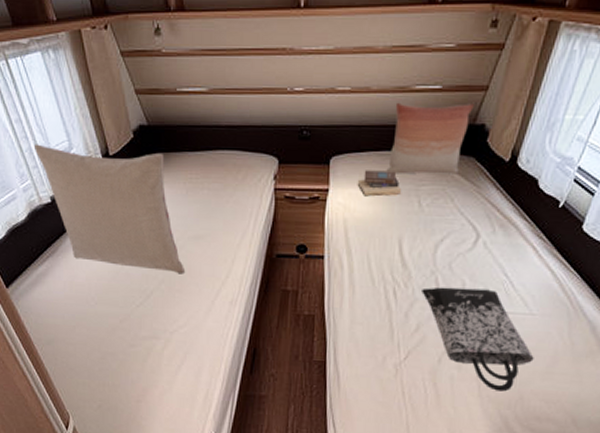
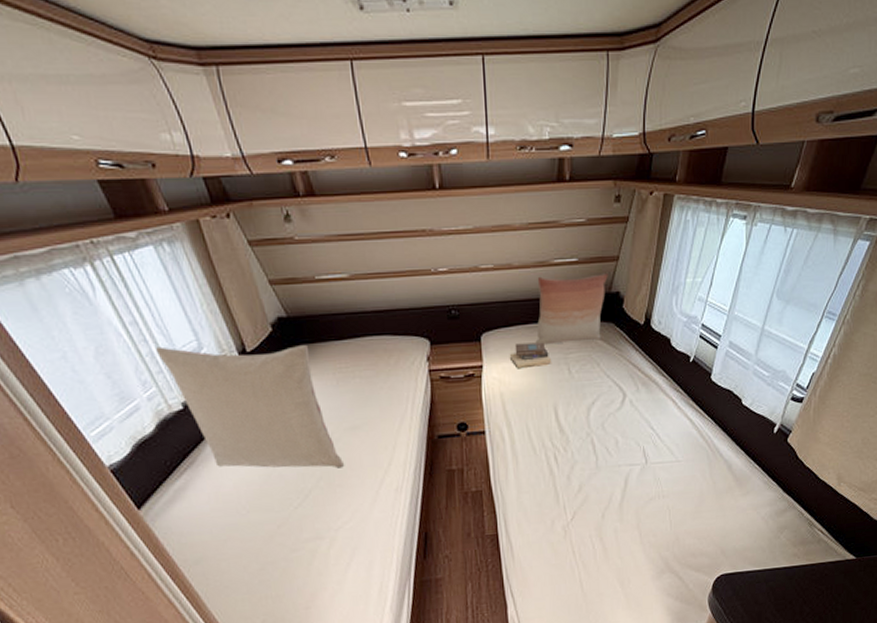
tote bag: present [422,287,534,392] -> none [580,443,684,536]

